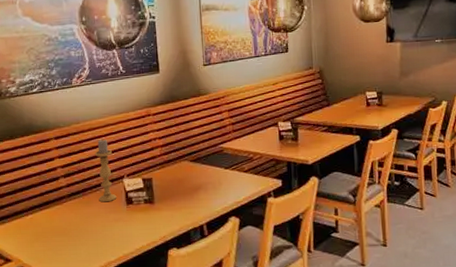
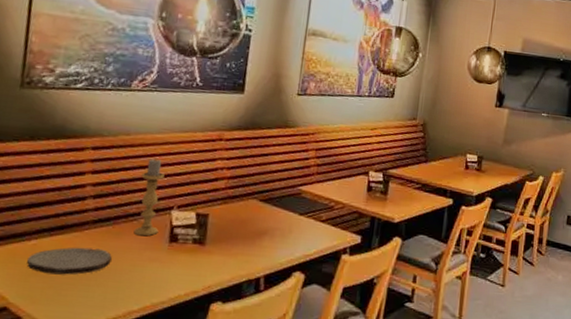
plate: none [29,216,87,239] -> present [27,247,112,275]

